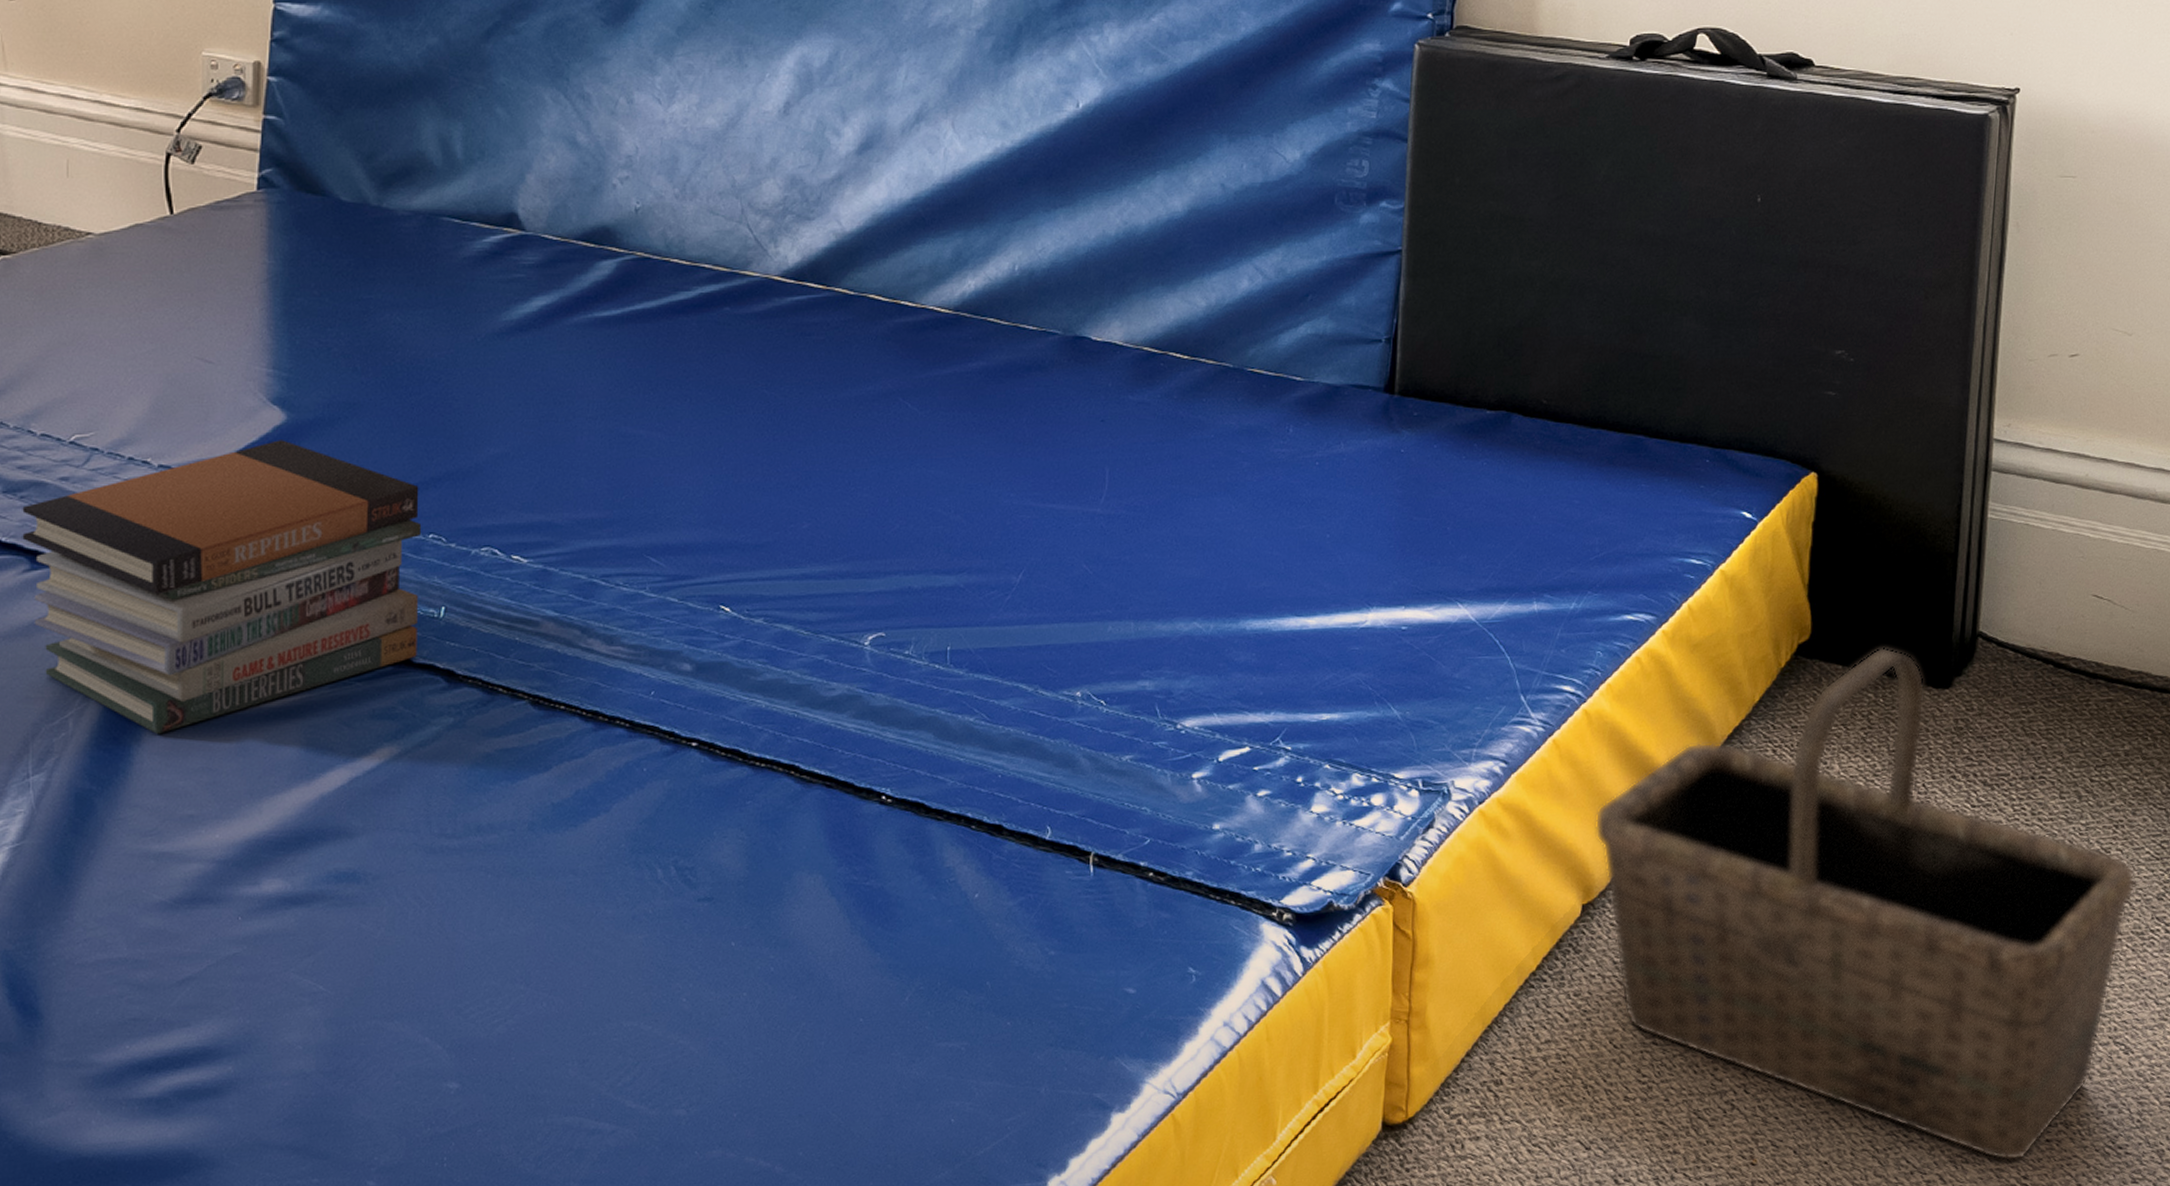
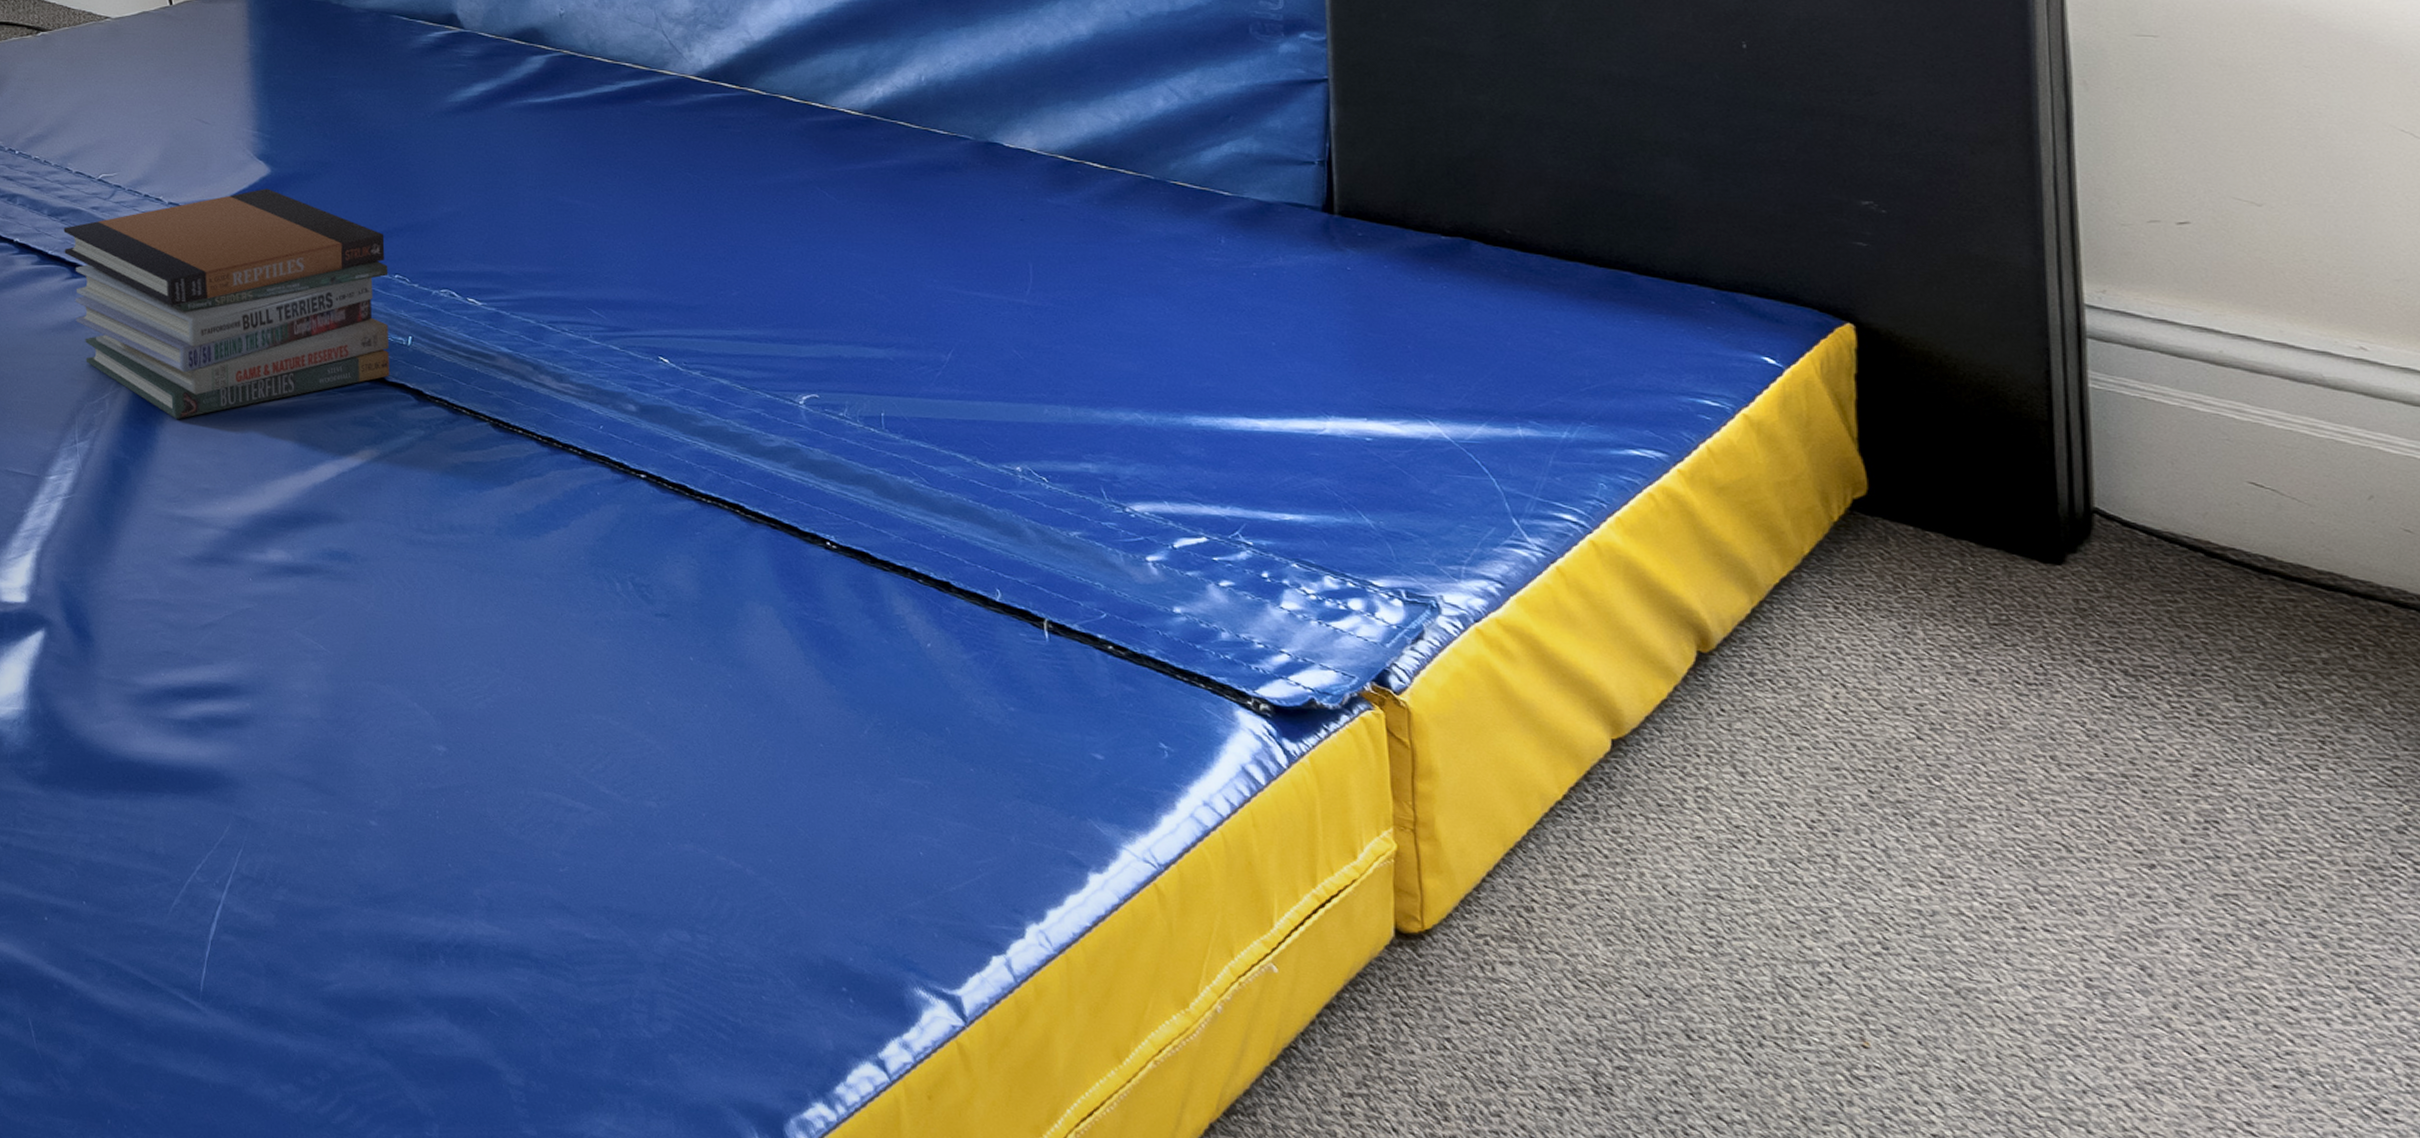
basket: present [1594,646,2136,1161] -> none [1617,512,2362,1102]

